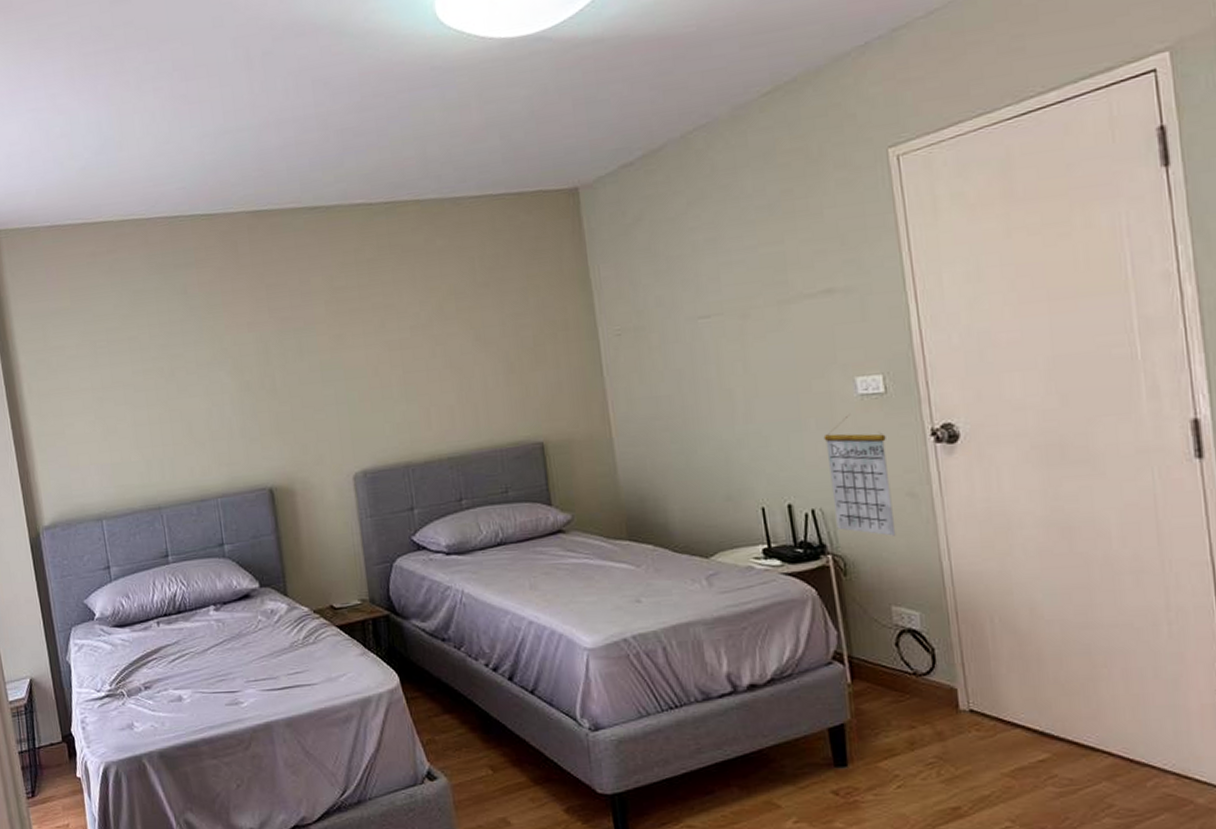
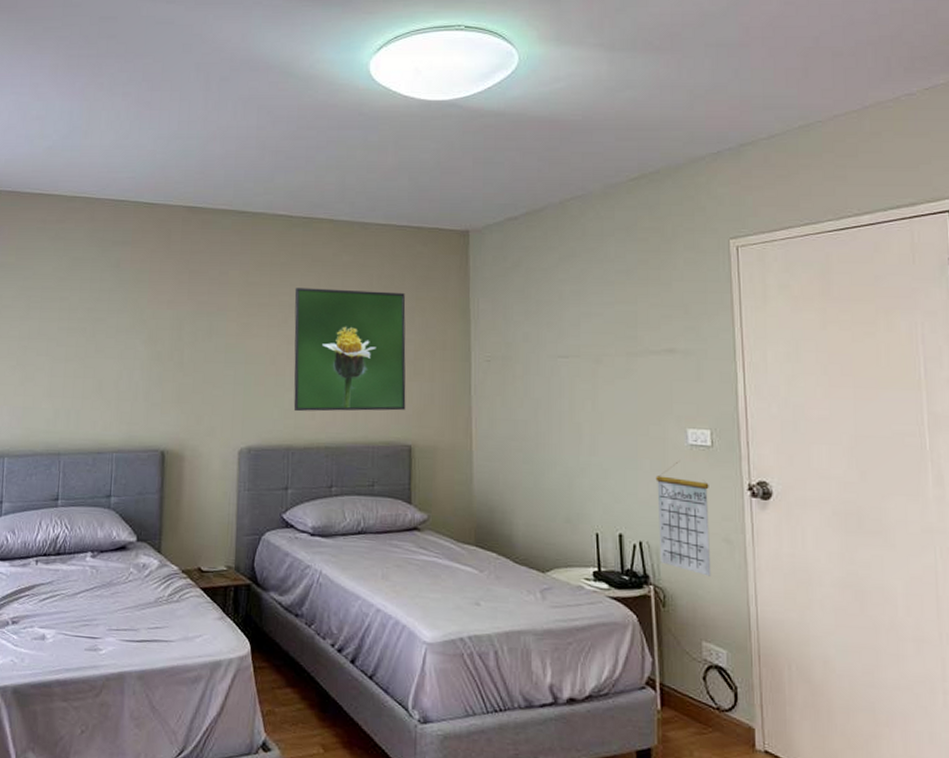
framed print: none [387,272,532,424] -> present [293,288,406,412]

